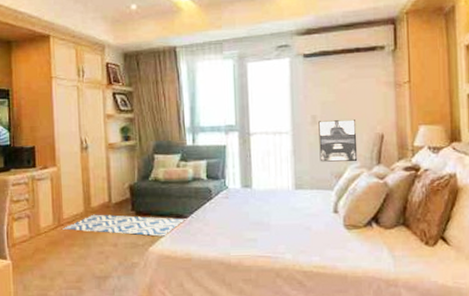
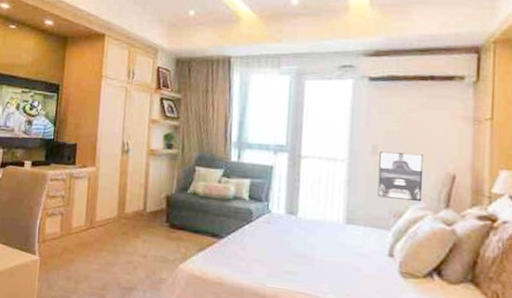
rug: present [62,214,186,237] -> none [94,220,222,257]

